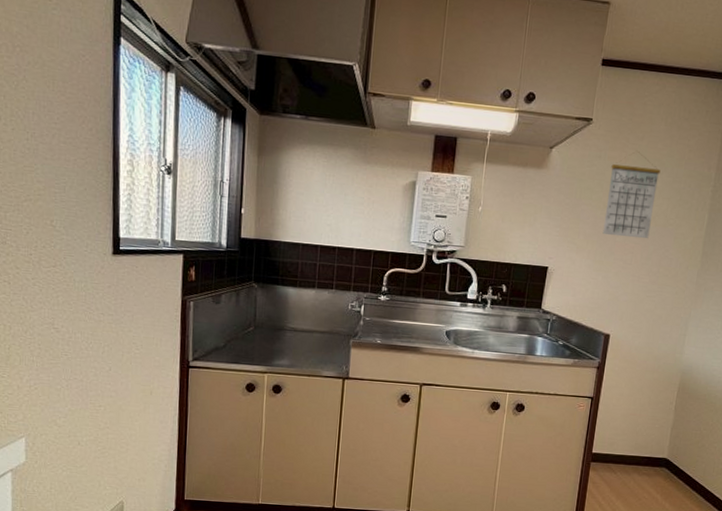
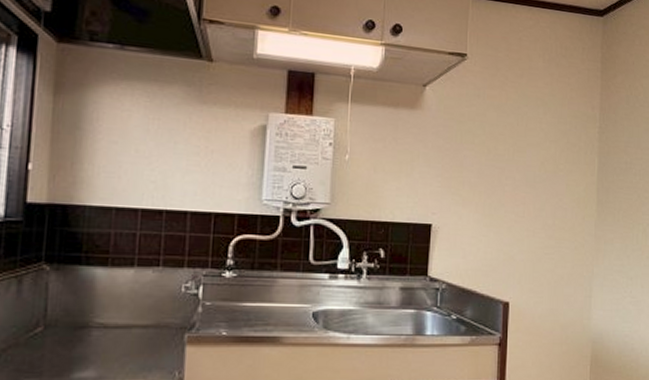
calendar: present [602,152,661,239] -> none [489,90,544,188]

